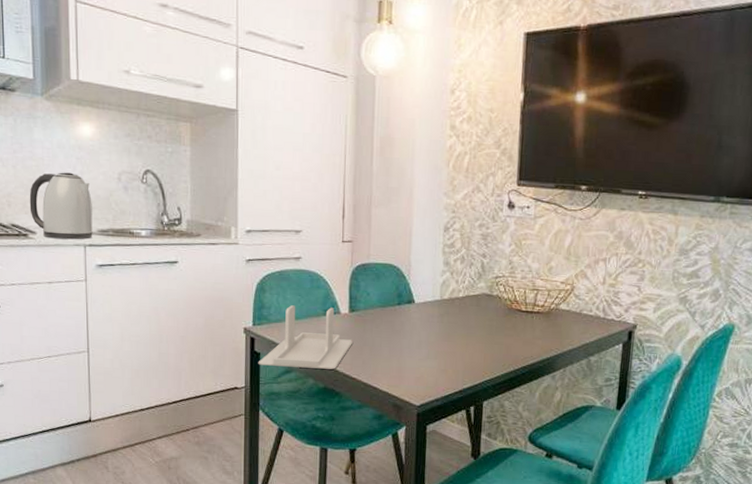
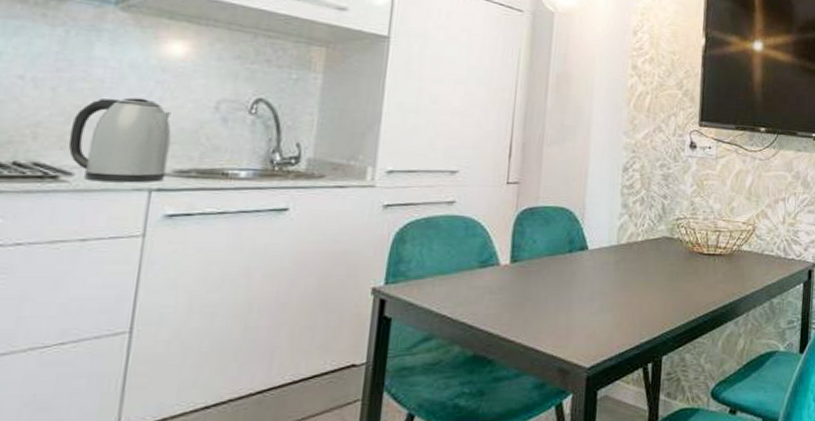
napkin holder: present [258,305,354,370] -> none [387,258,514,333]

